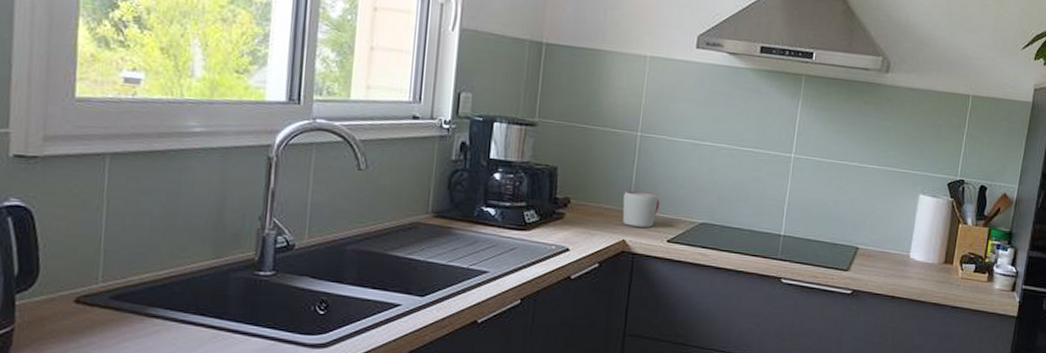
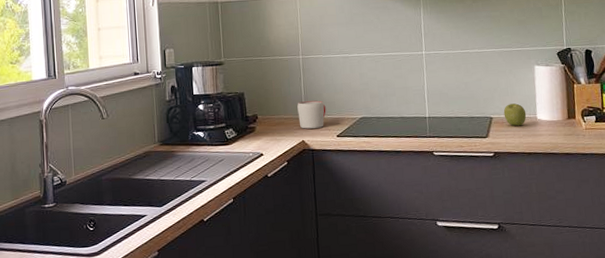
apple: none [872,235,899,264] -> present [503,103,527,126]

